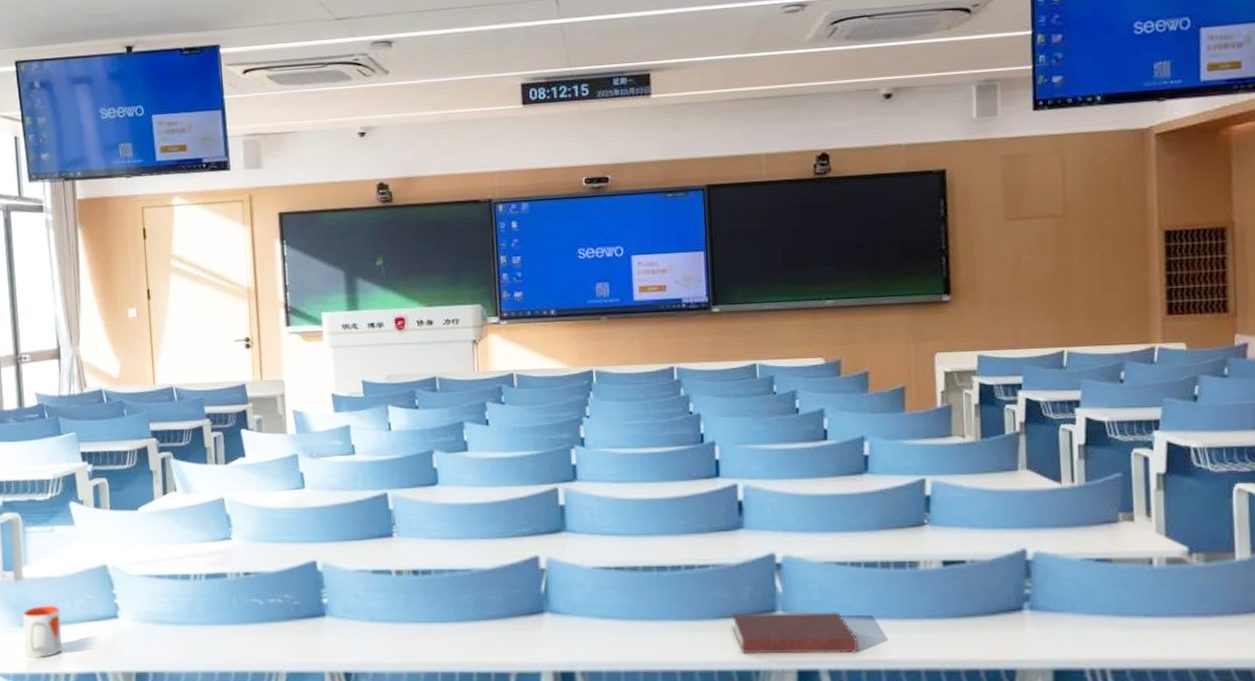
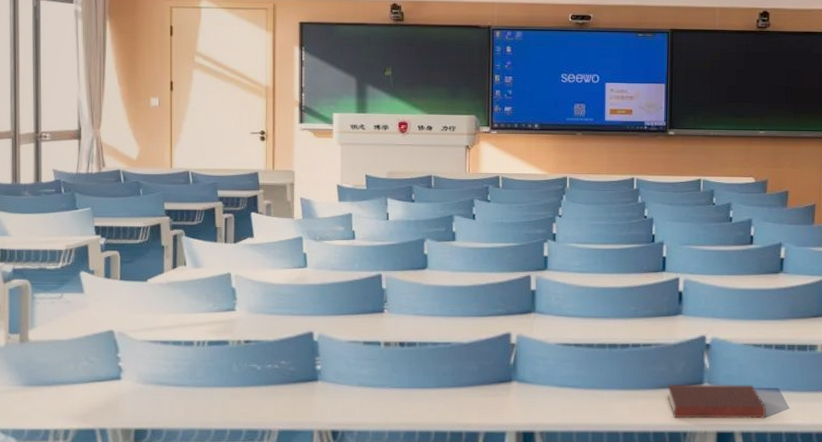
mug: present [22,605,62,659] -> none [24,366,64,416]

